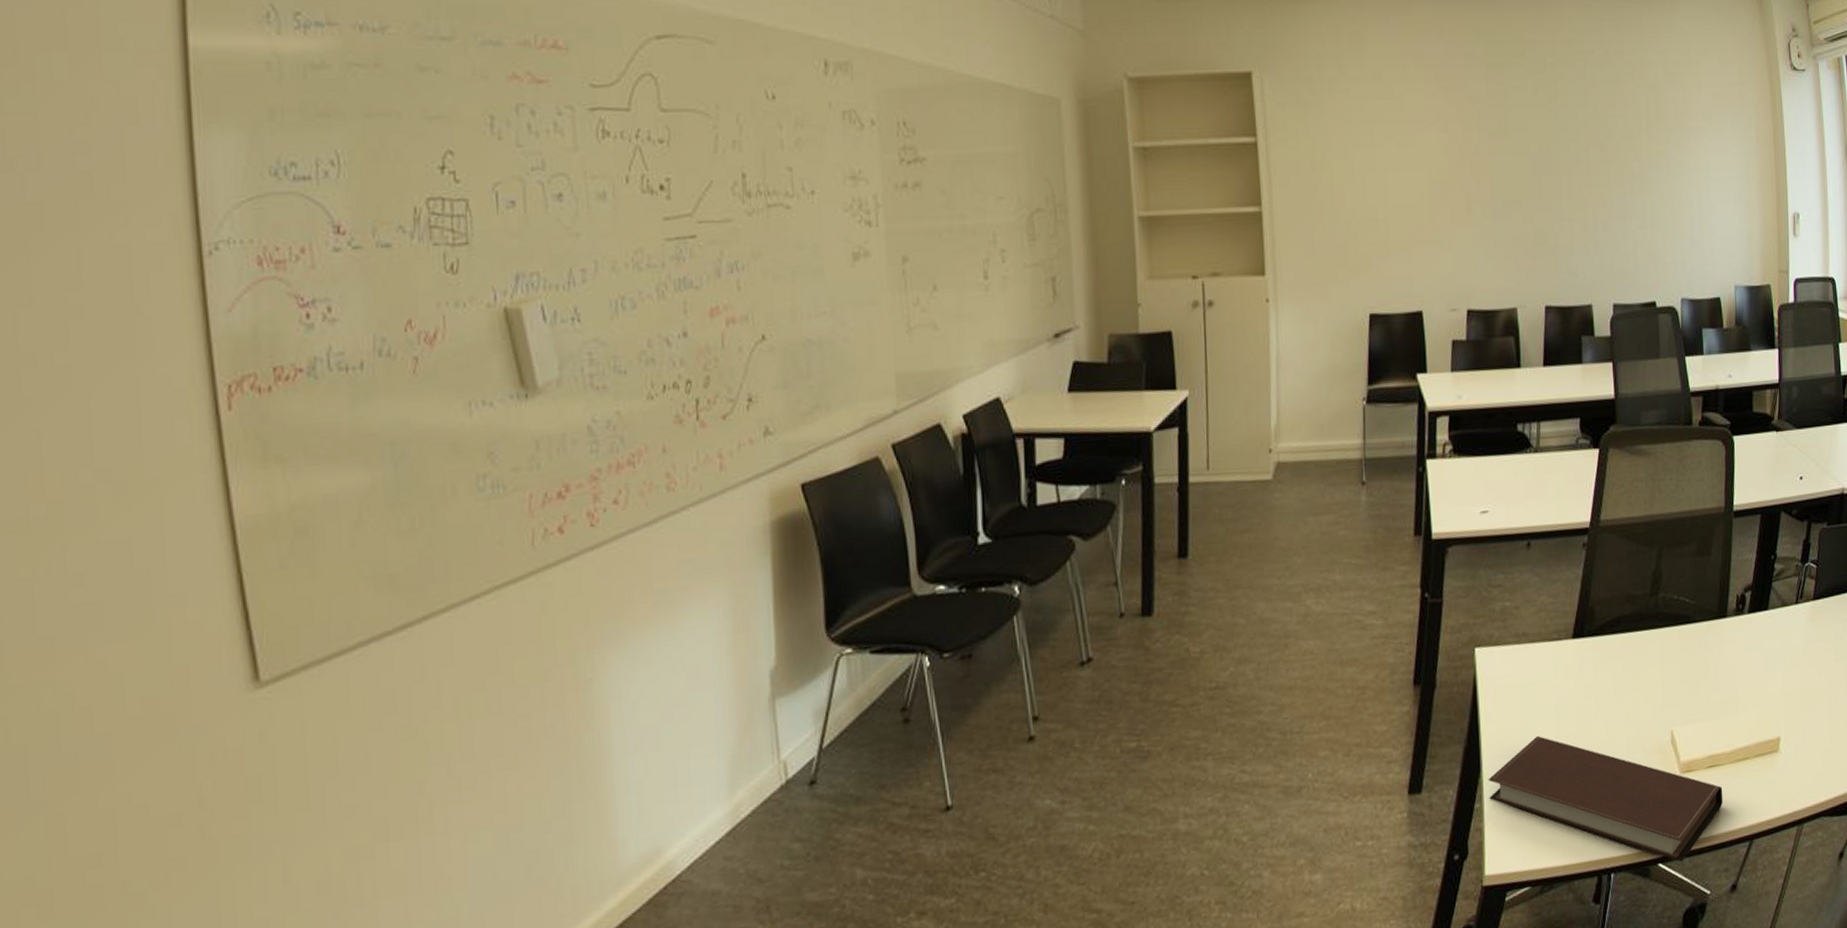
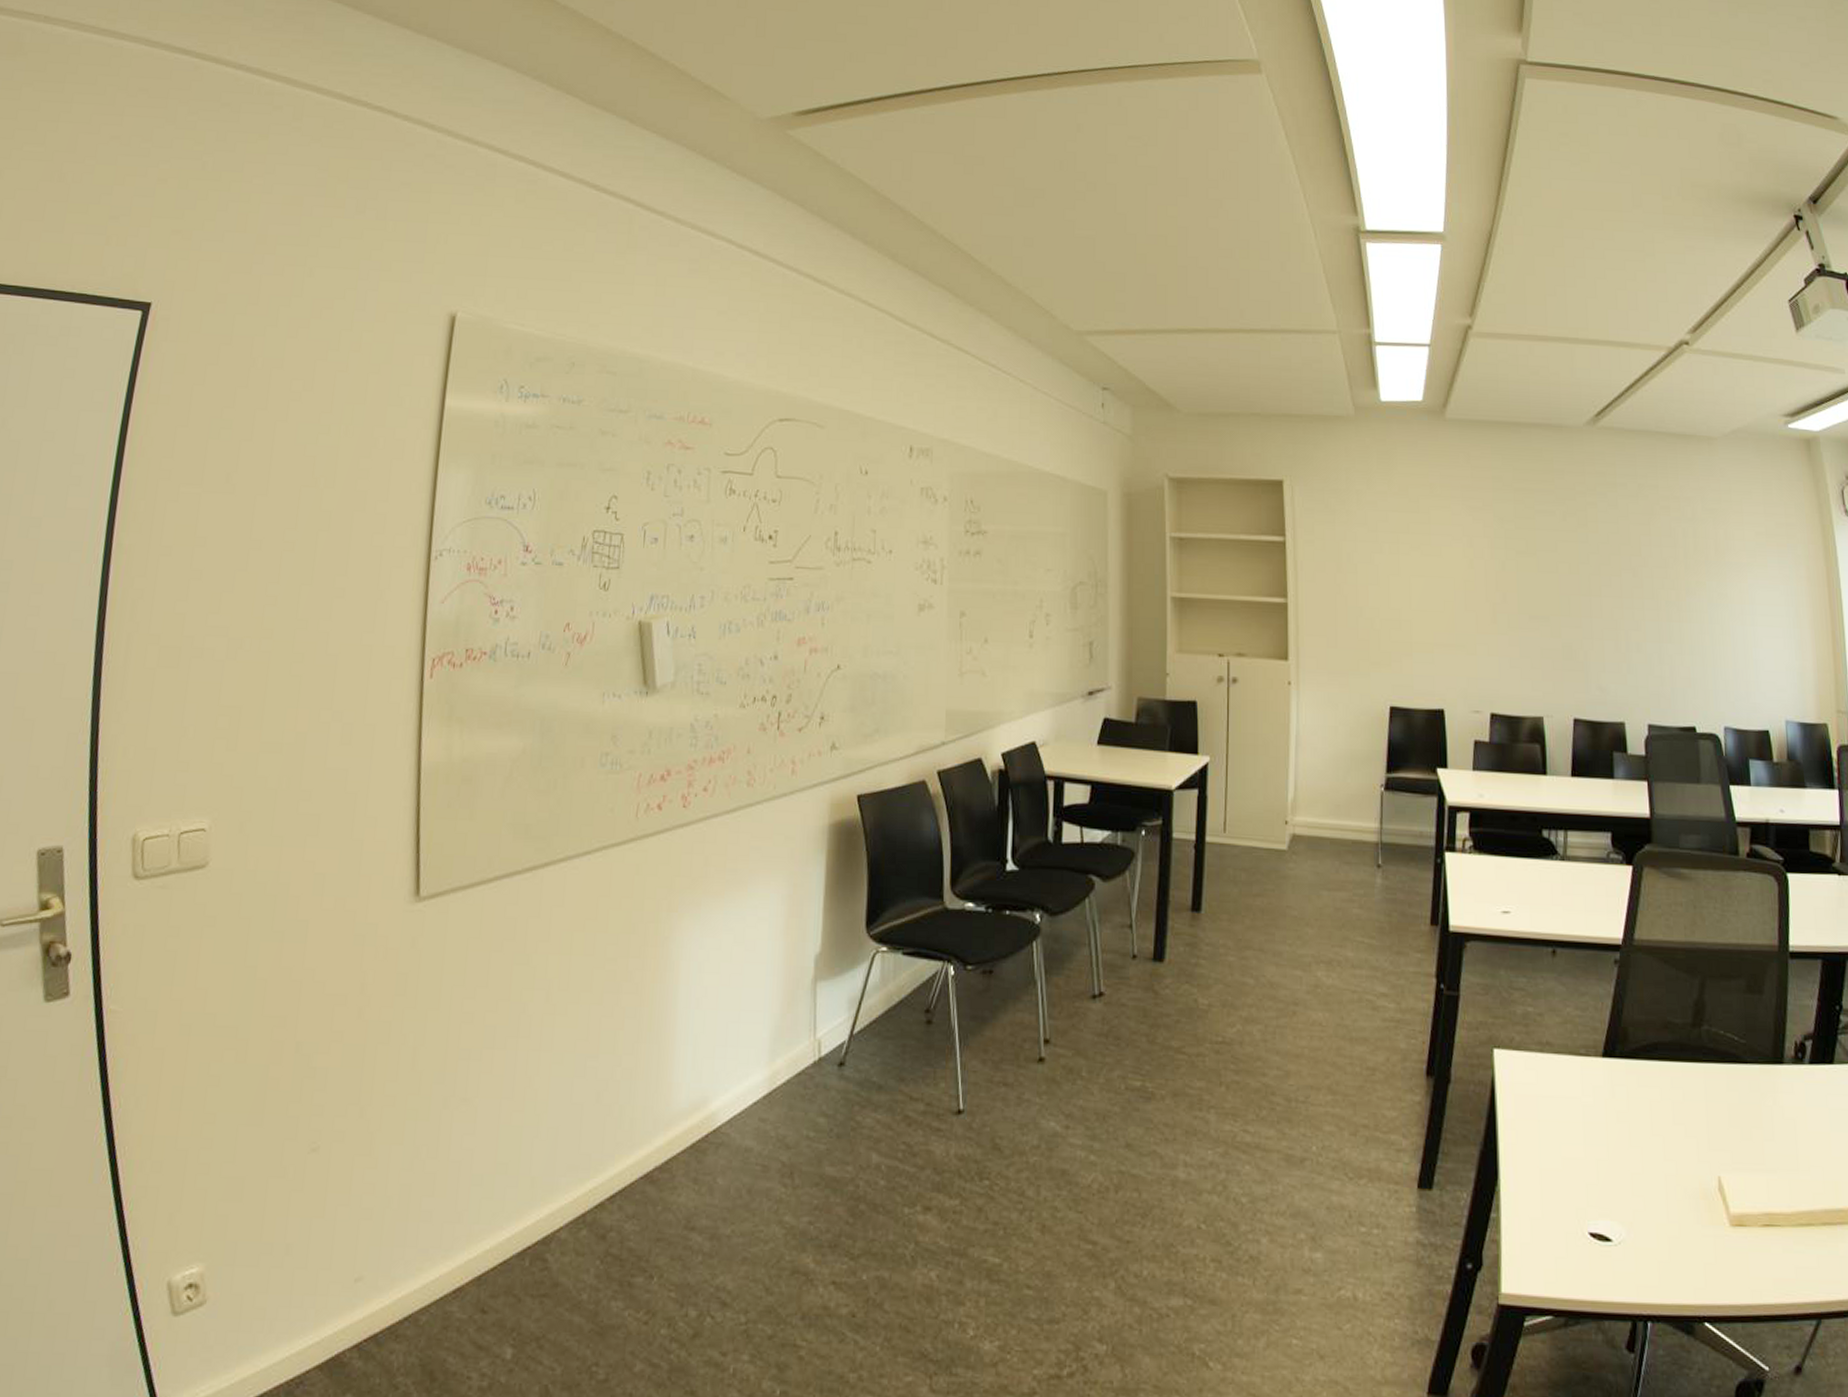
notebook: present [1488,735,1723,863] -> none [1506,1152,1783,1327]

